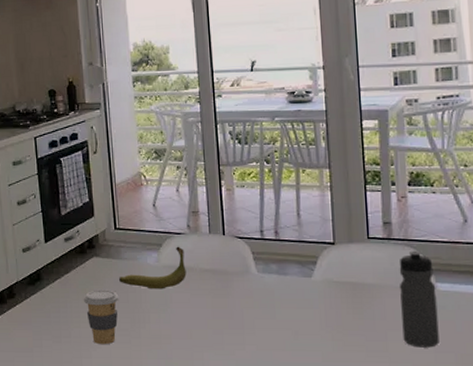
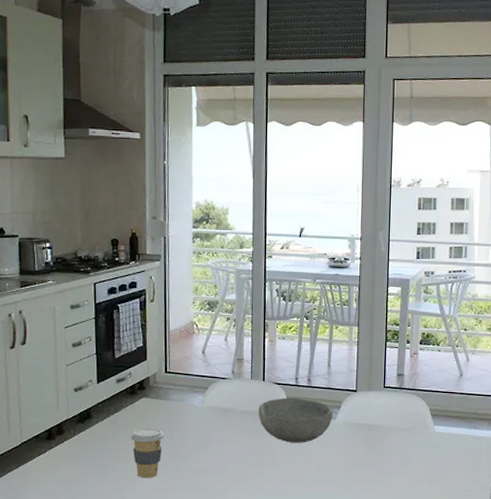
banana: present [119,246,187,289] -> none [166,390,228,428]
bowl: none [220,253,309,305] -> present [258,397,333,443]
water bottle: present [399,250,439,348] -> none [404,398,434,479]

